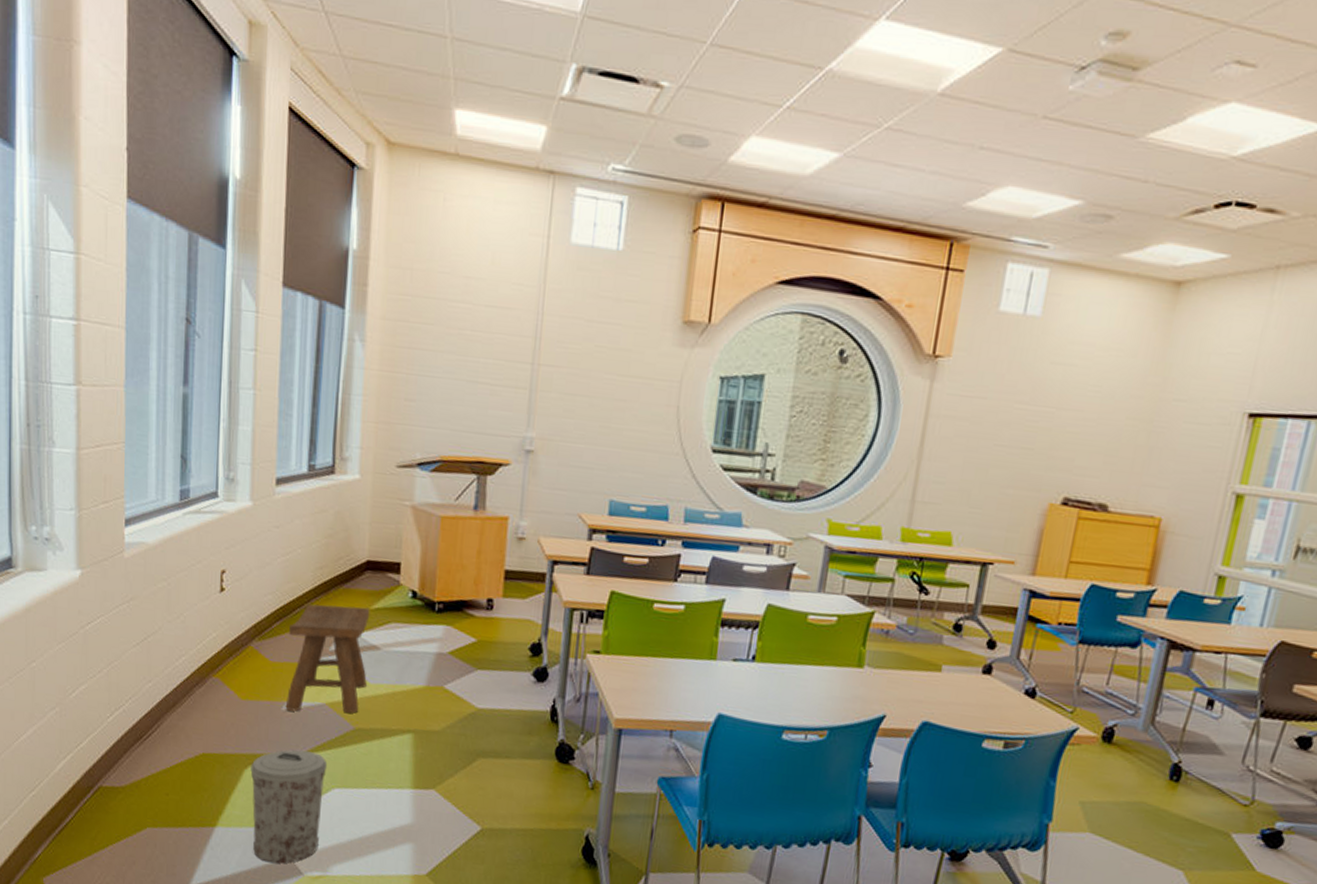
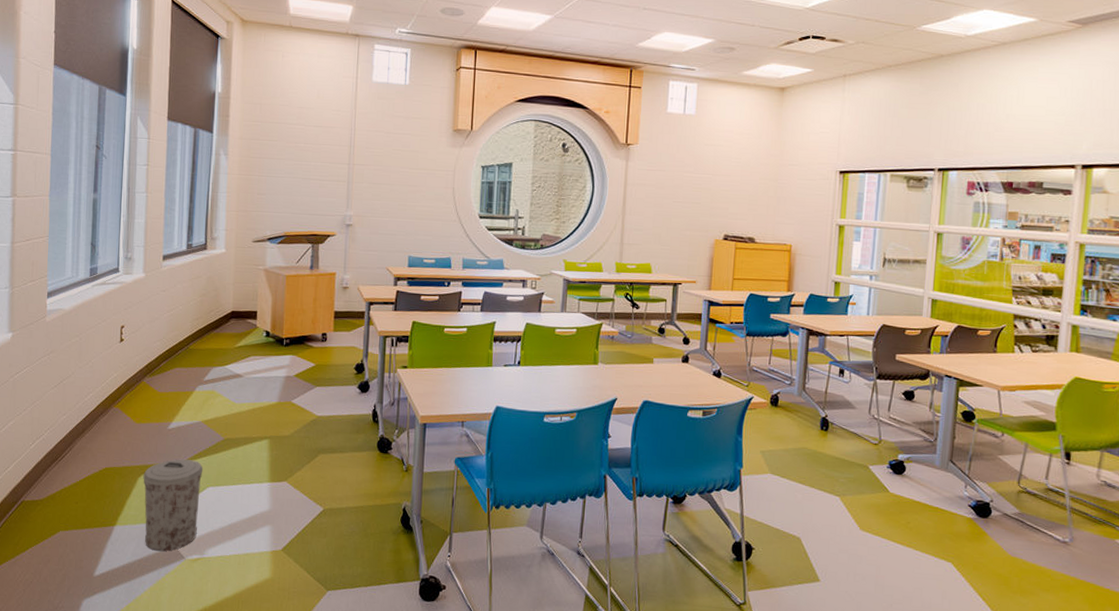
stool: present [285,604,370,714] -> none [170,346,235,429]

